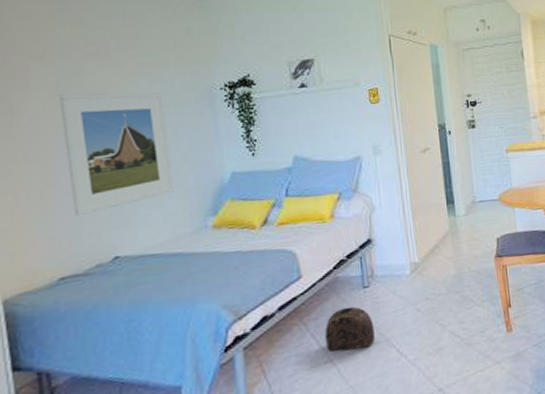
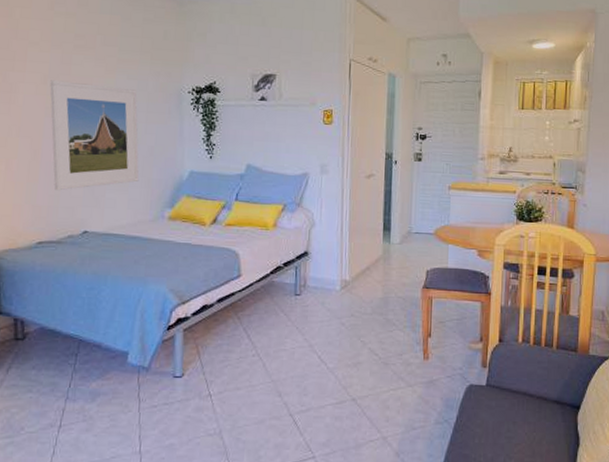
bag: present [325,306,375,352] -> none [256,310,300,349]

